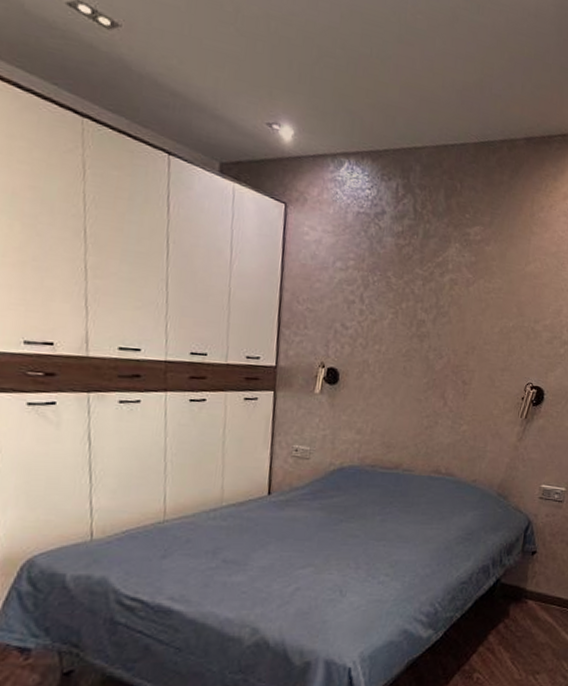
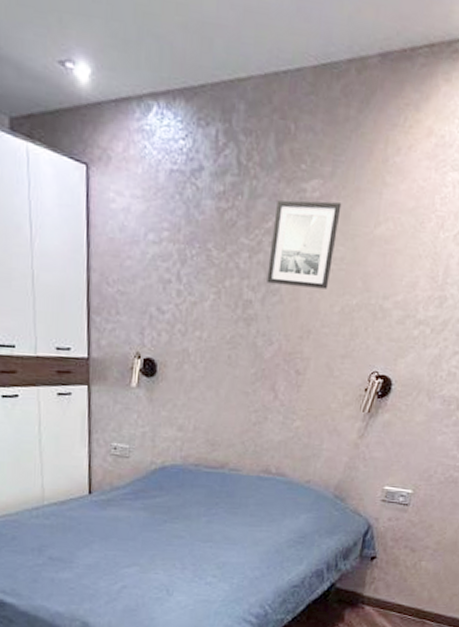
wall art: none [437,241,499,313] -> present [266,200,342,289]

